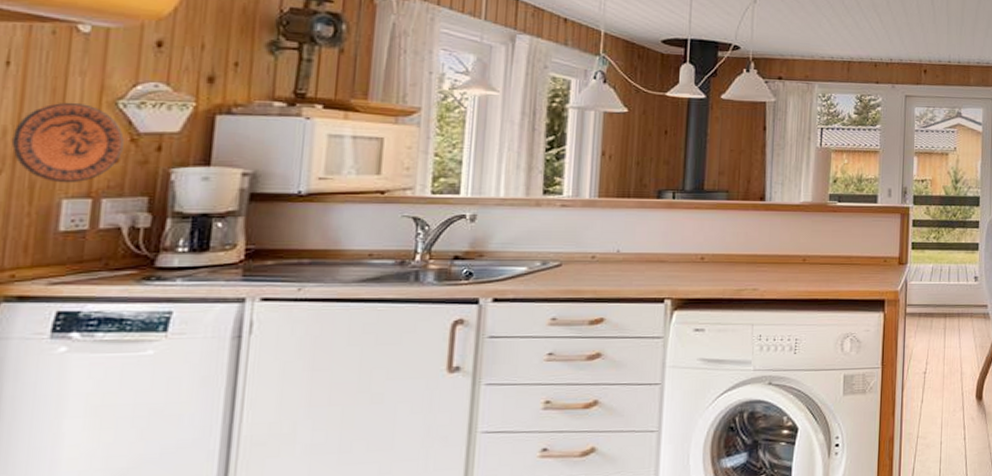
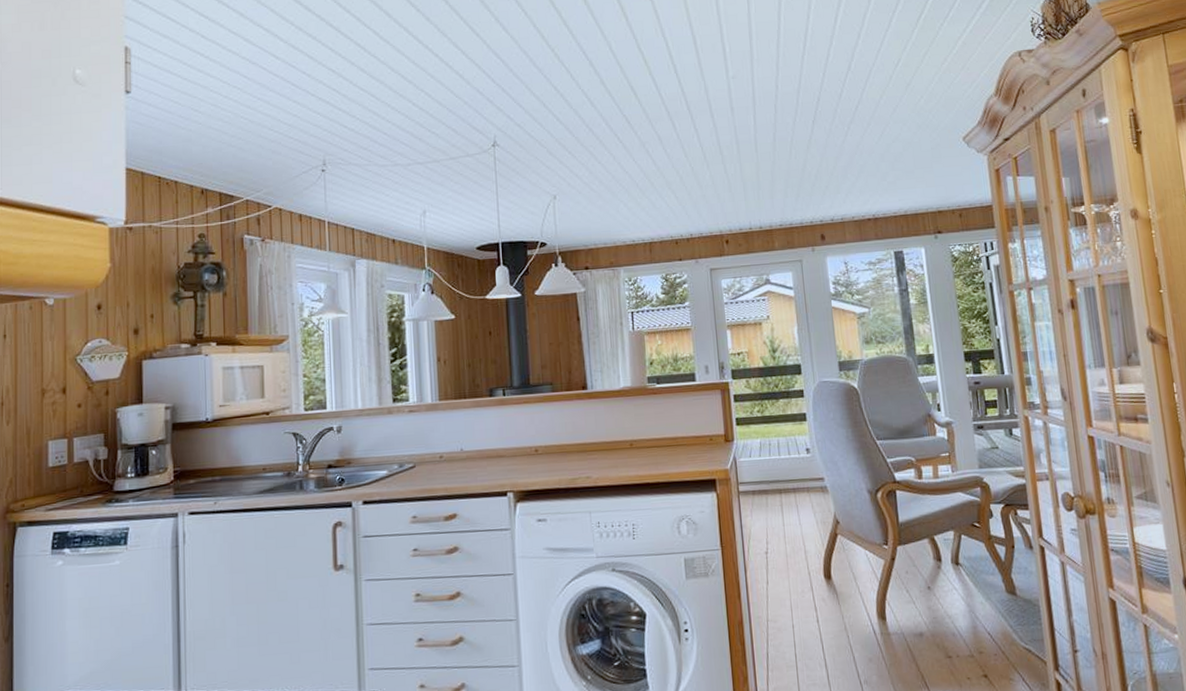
decorative plate: present [11,102,124,183] -> none [12,362,83,428]

